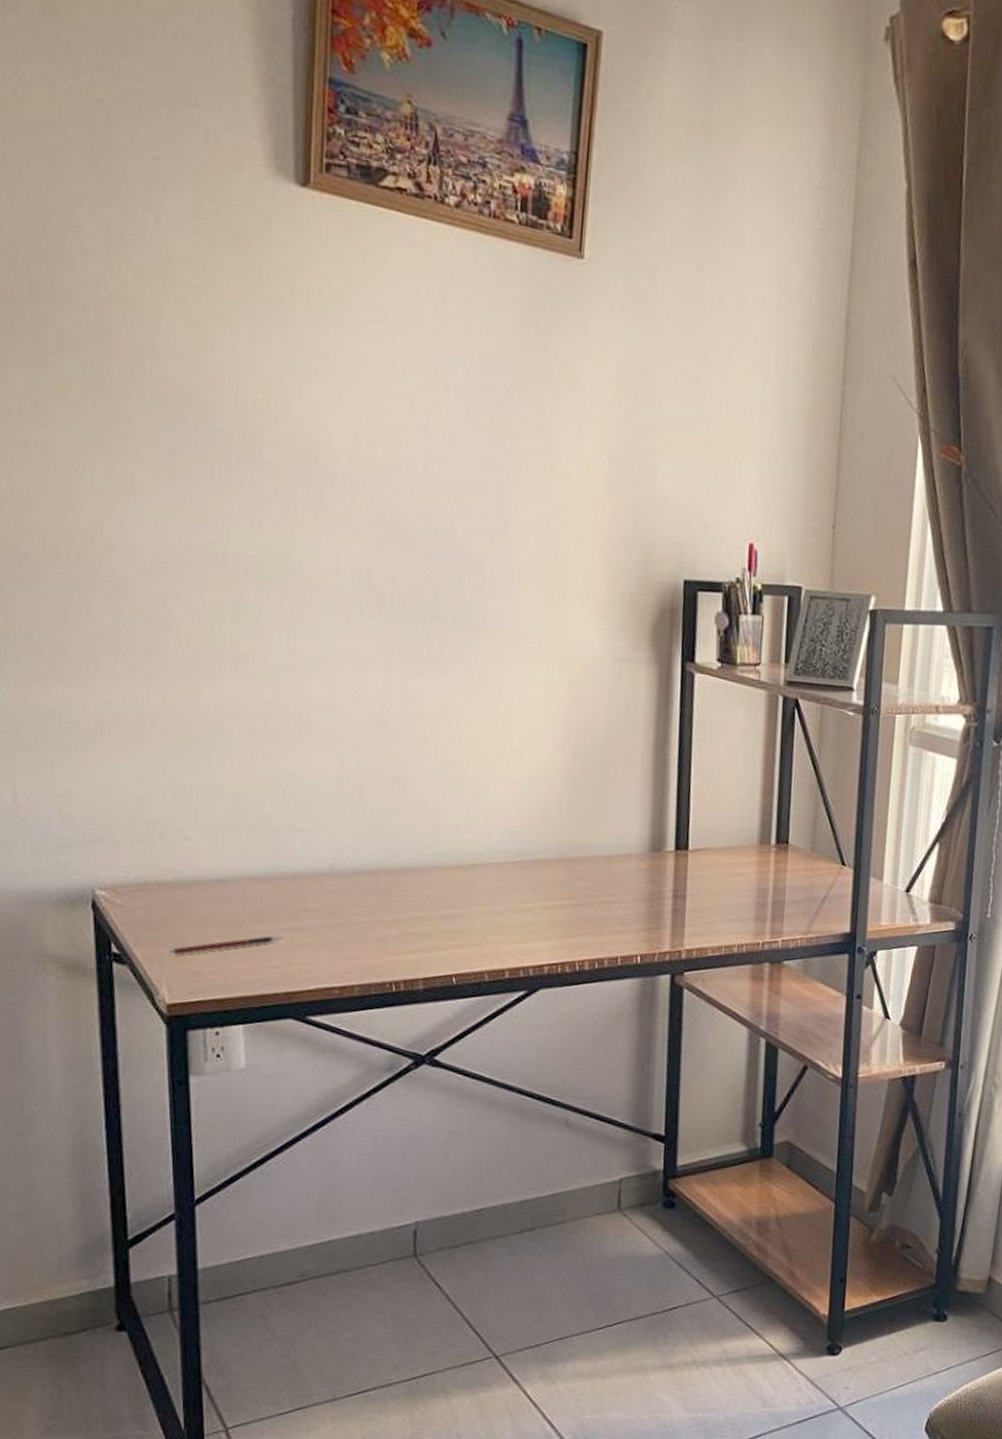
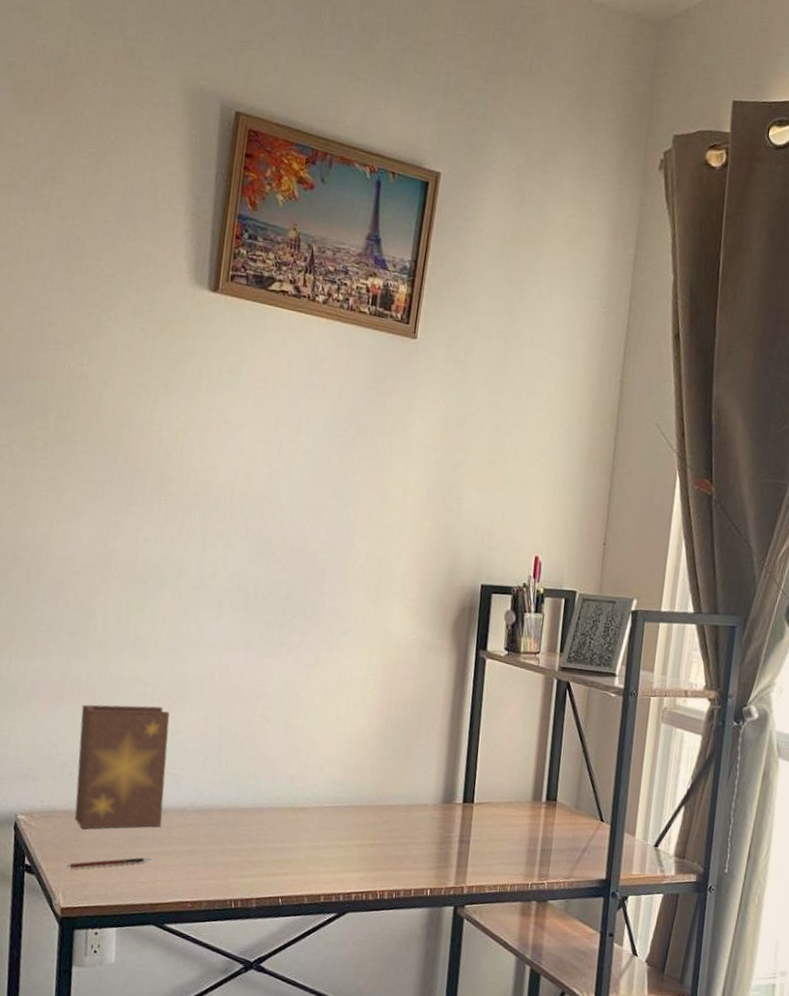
book: none [170,744,292,904] -> present [74,704,170,829]

